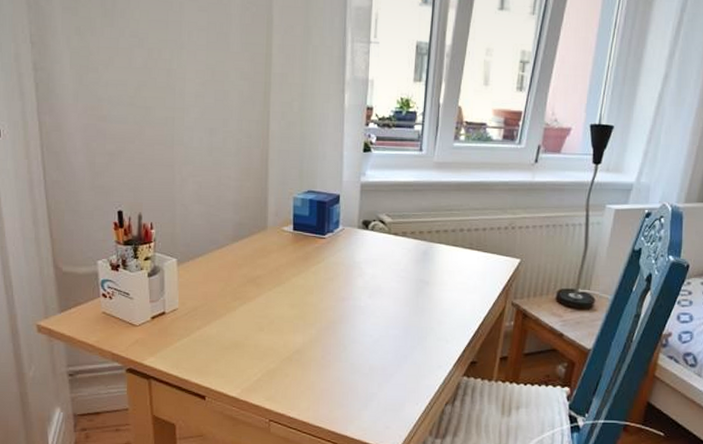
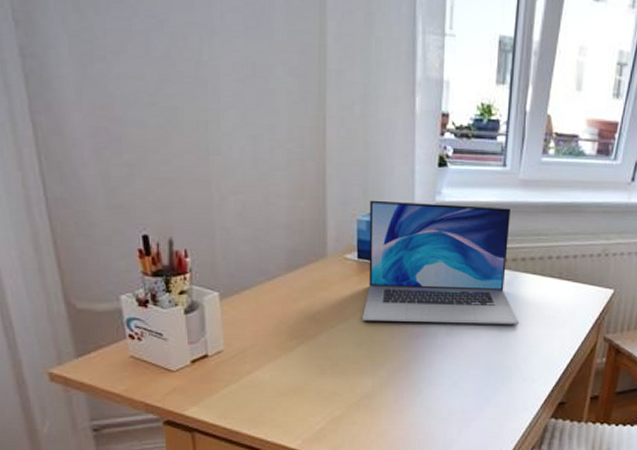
laptop: none [296,180,434,290] -> present [363,200,519,325]

